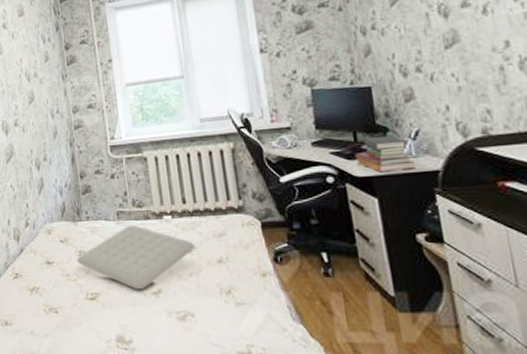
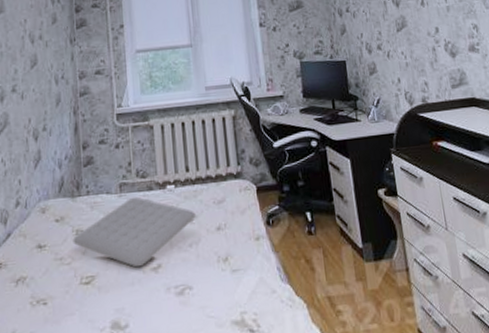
books: present [354,135,417,173] -> none [333,103,378,136]

